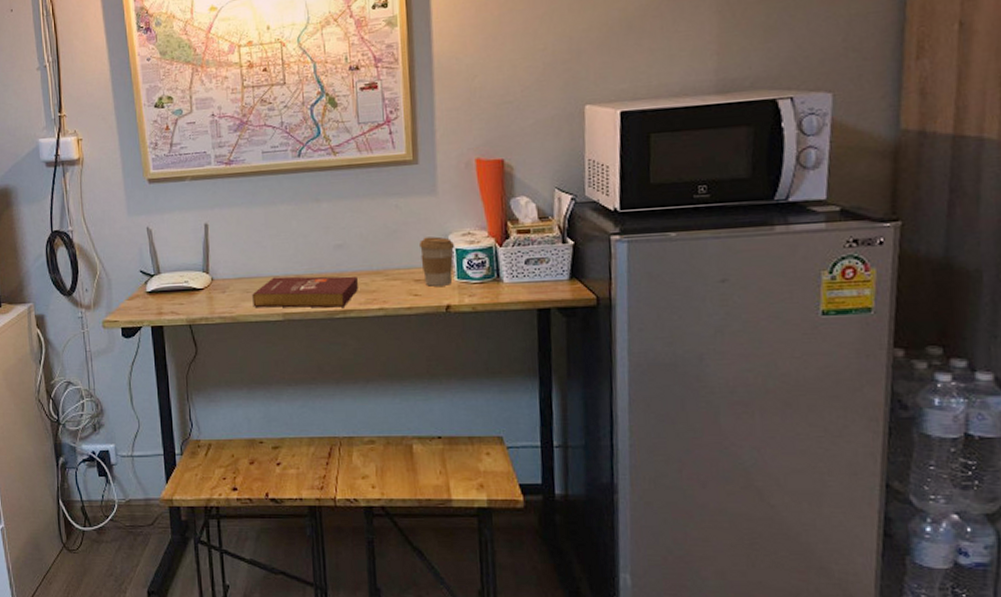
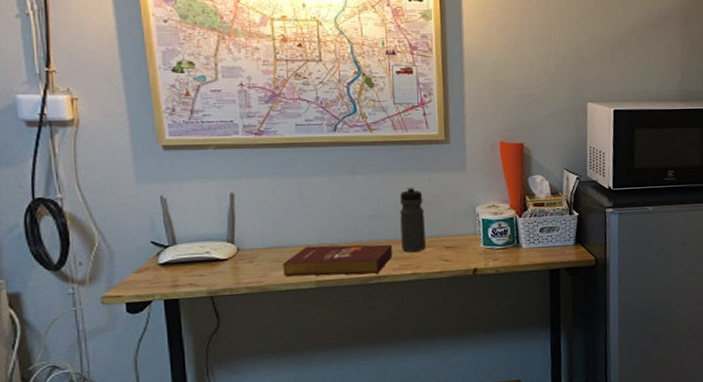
water bottle: none [365,213,393,285] -> present [400,187,426,252]
coffee cup: present [419,236,455,286] -> none [450,208,482,252]

